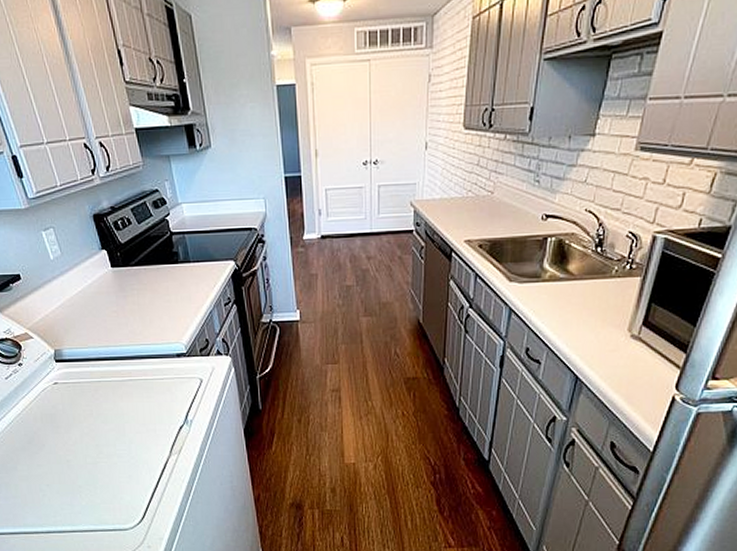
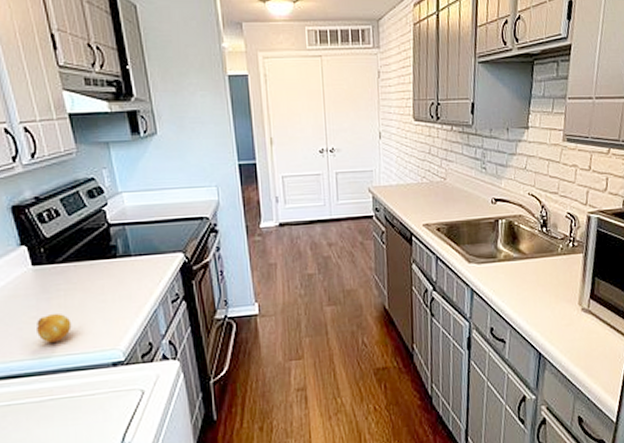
fruit: none [117,310,144,333] -> present [37,314,72,343]

